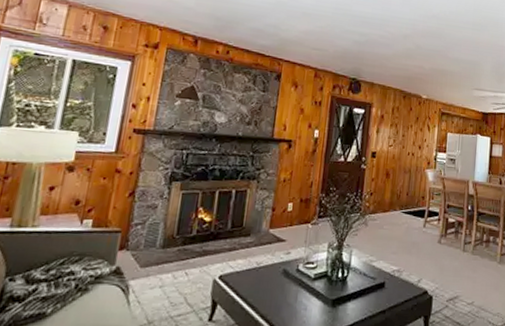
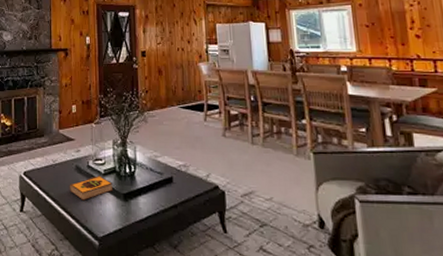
hardback book: none [272,280,322,307] -> present [69,176,114,201]

